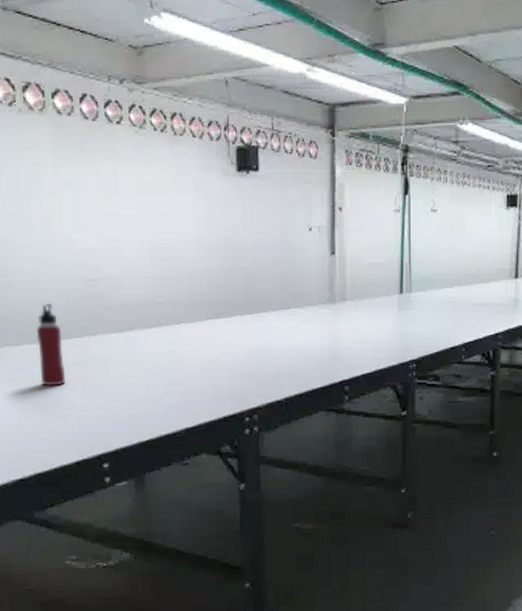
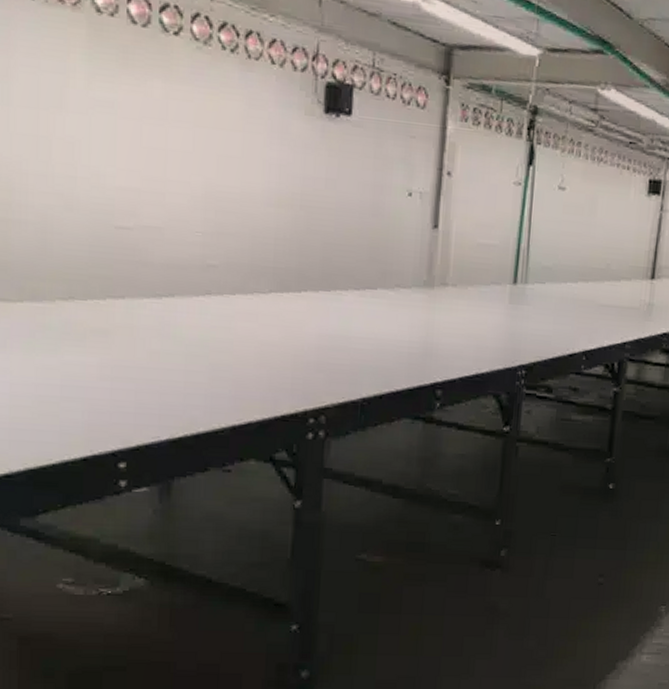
water bottle: present [36,304,66,387] -> none [43,252,79,359]

